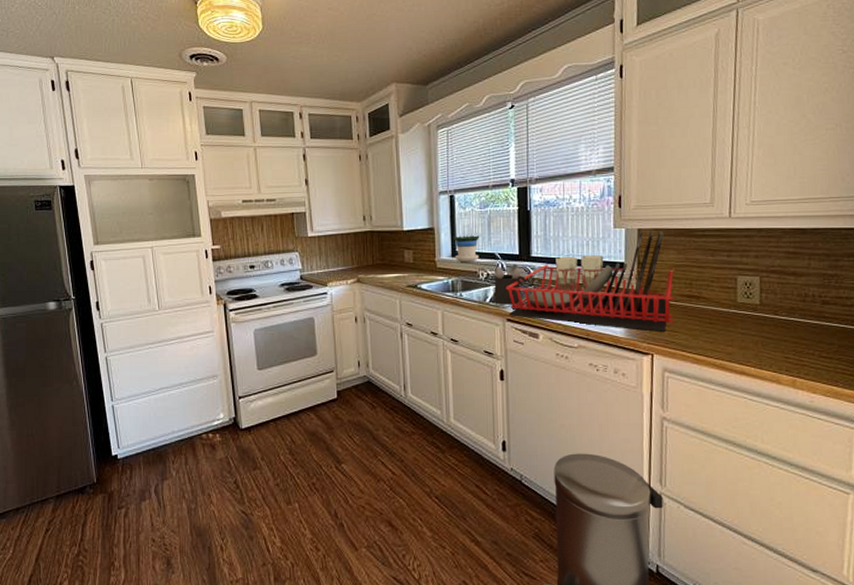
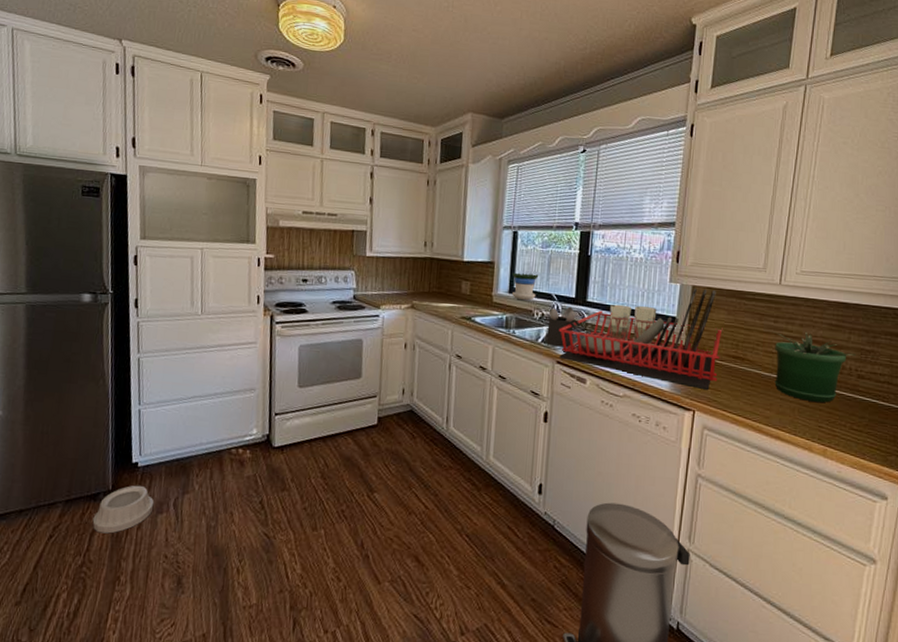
pet bowl: none [83,476,137,523] -> present [92,485,155,534]
planter: none [729,262,841,333] -> present [774,331,877,403]

